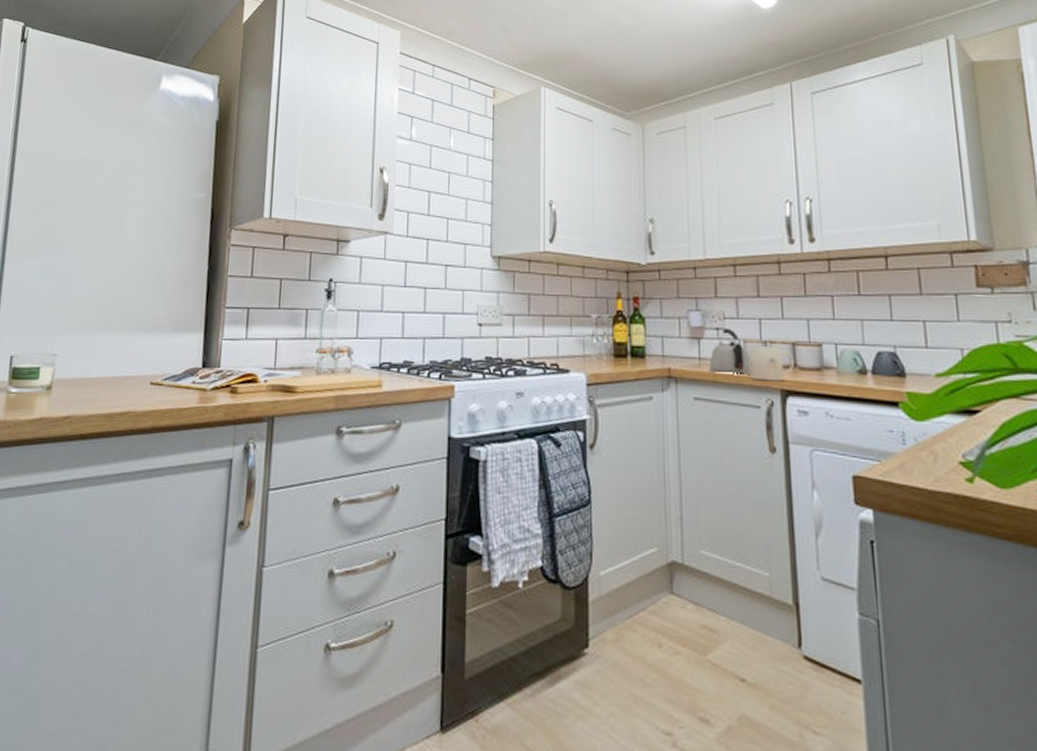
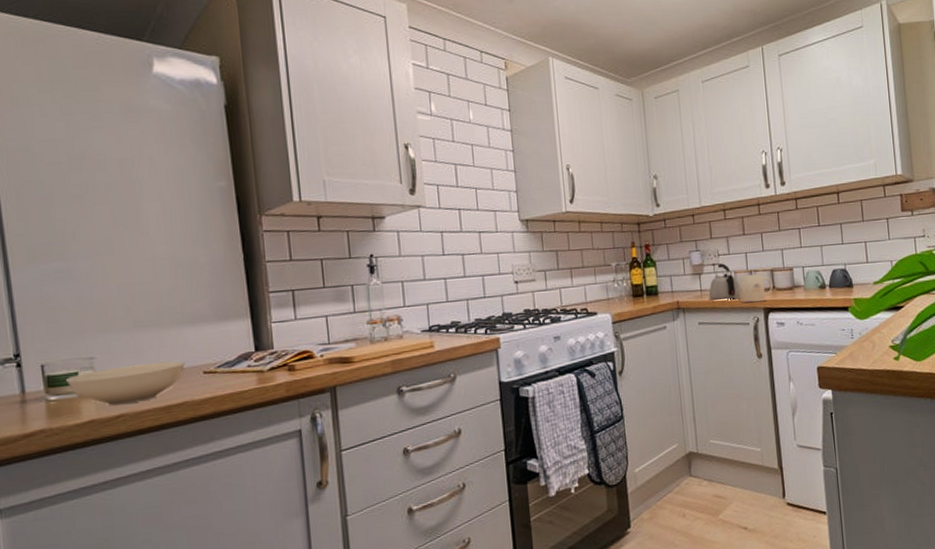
bowl: none [27,366,136,406] -> present [65,361,186,406]

